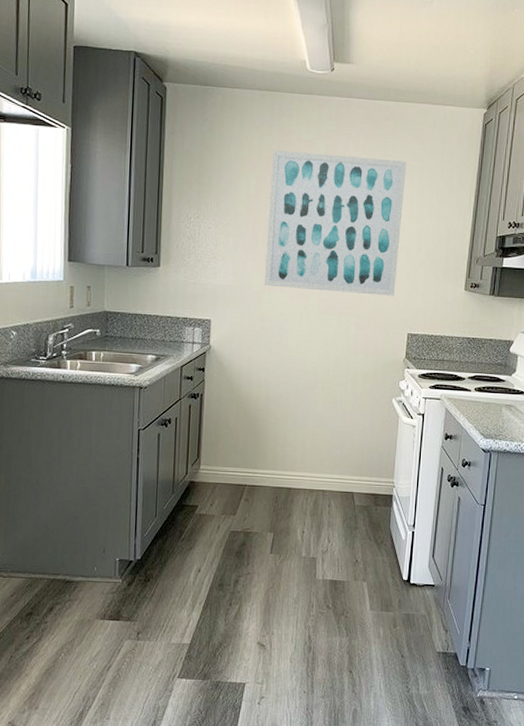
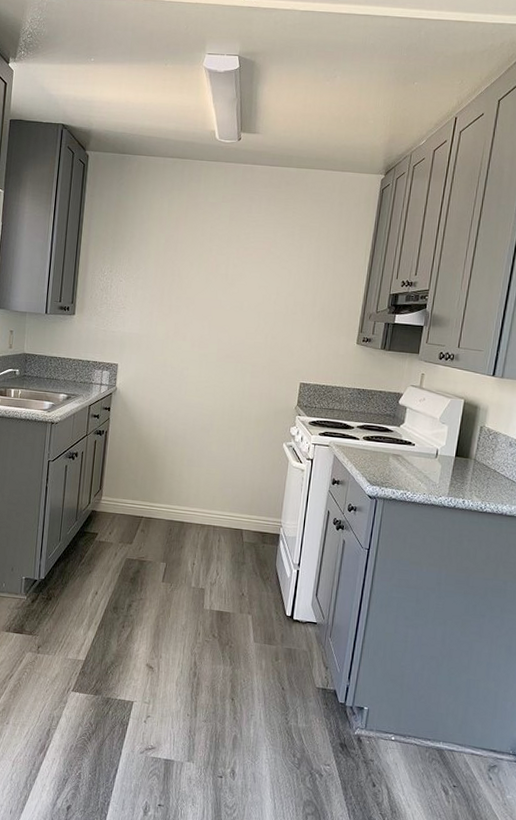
wall art: present [263,150,406,296] -> none [167,212,305,348]

